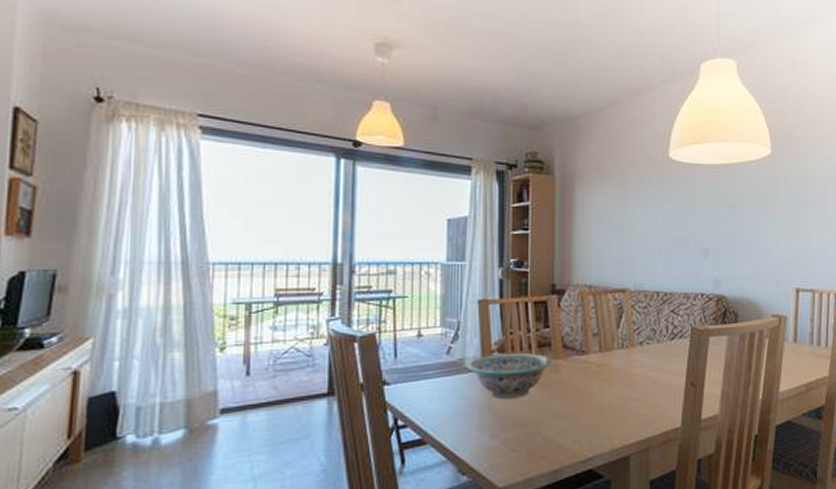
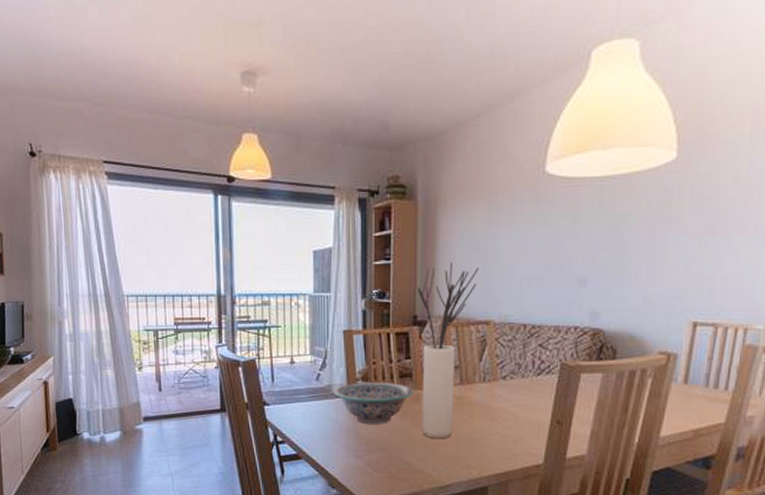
vase: none [556,233,614,410] -> present [418,262,479,439]

